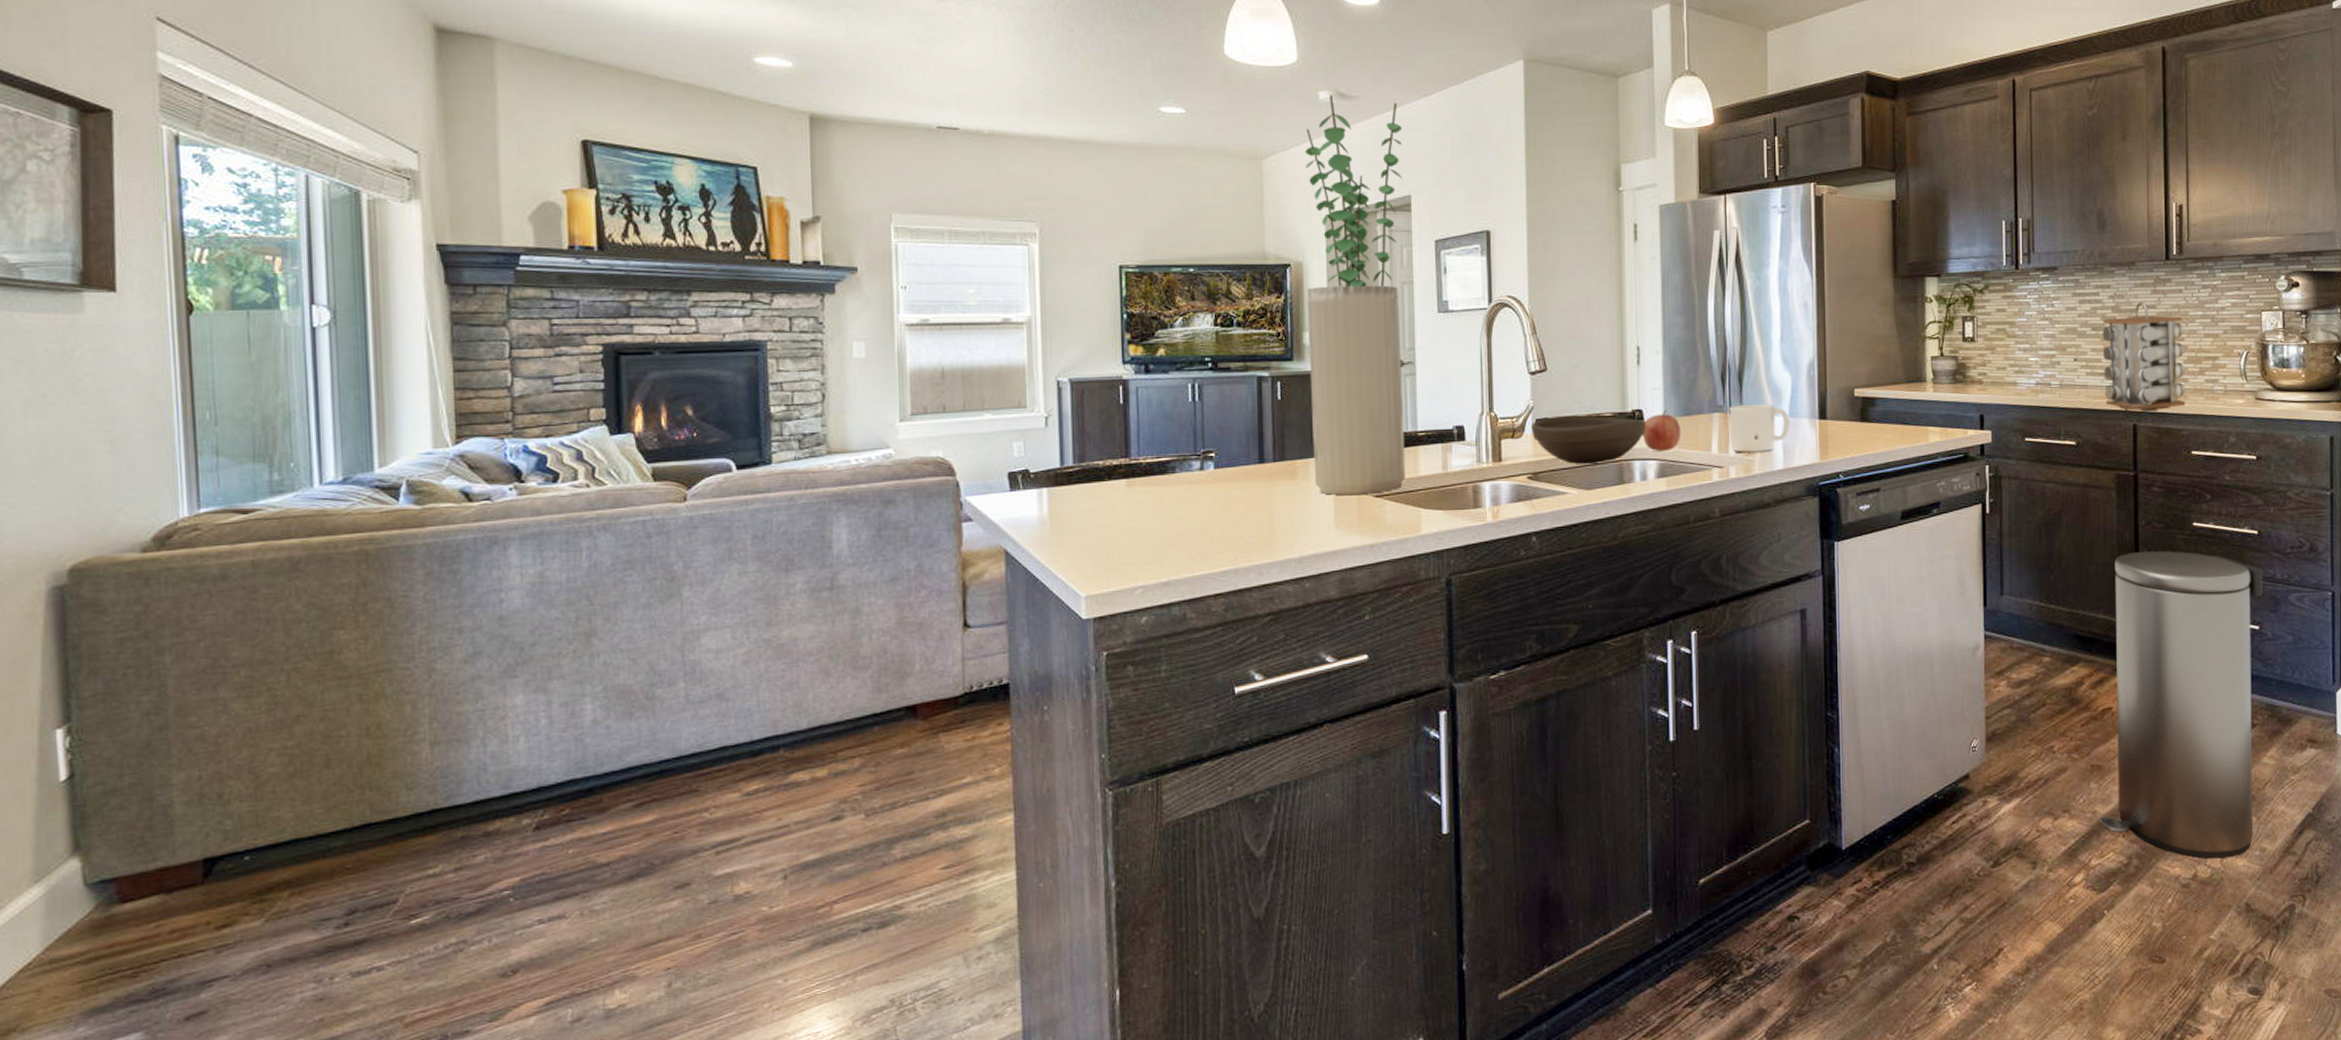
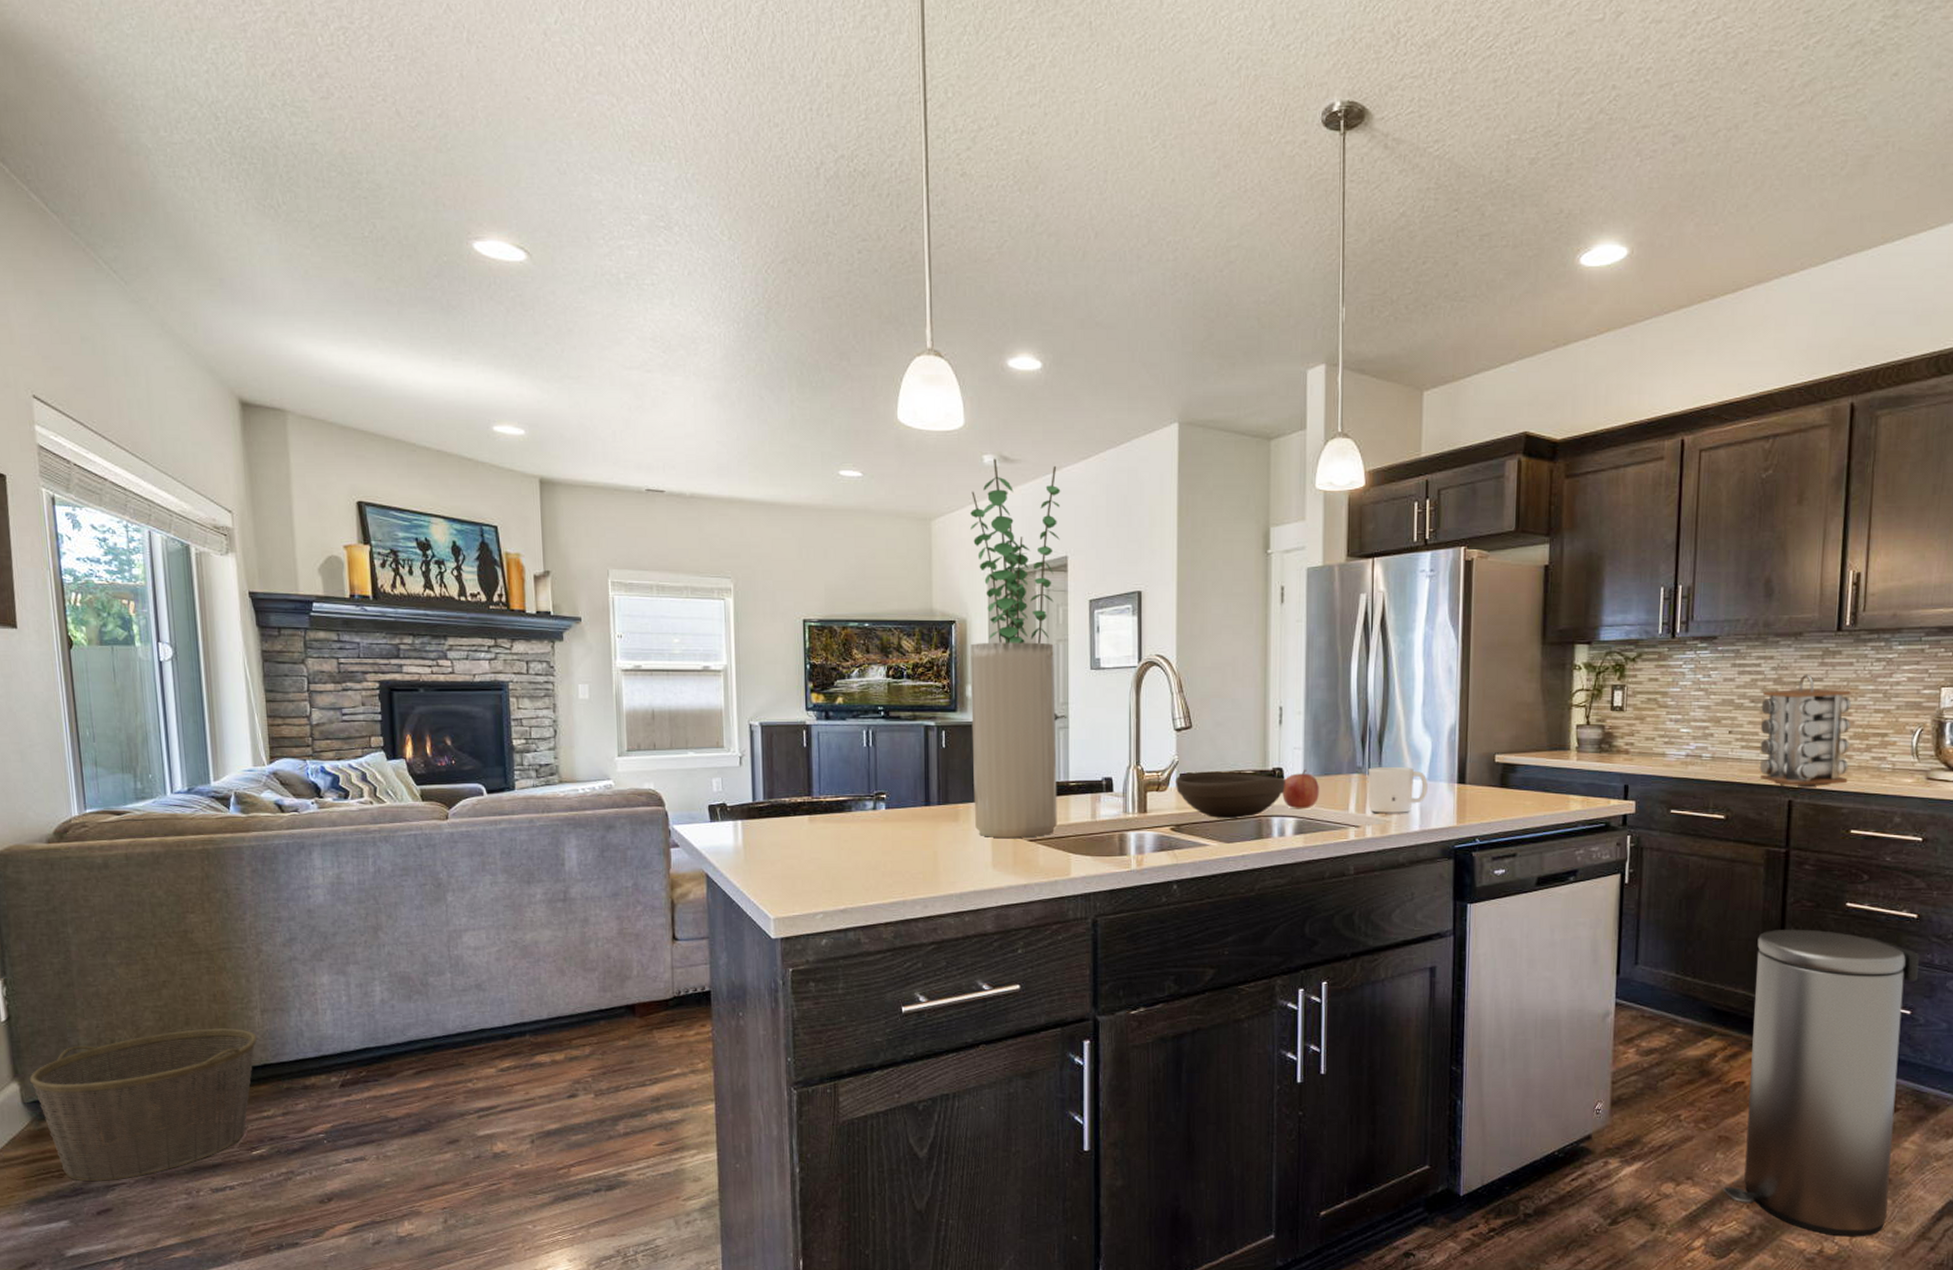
basket: none [96,768,425,979] -> present [29,1028,258,1181]

